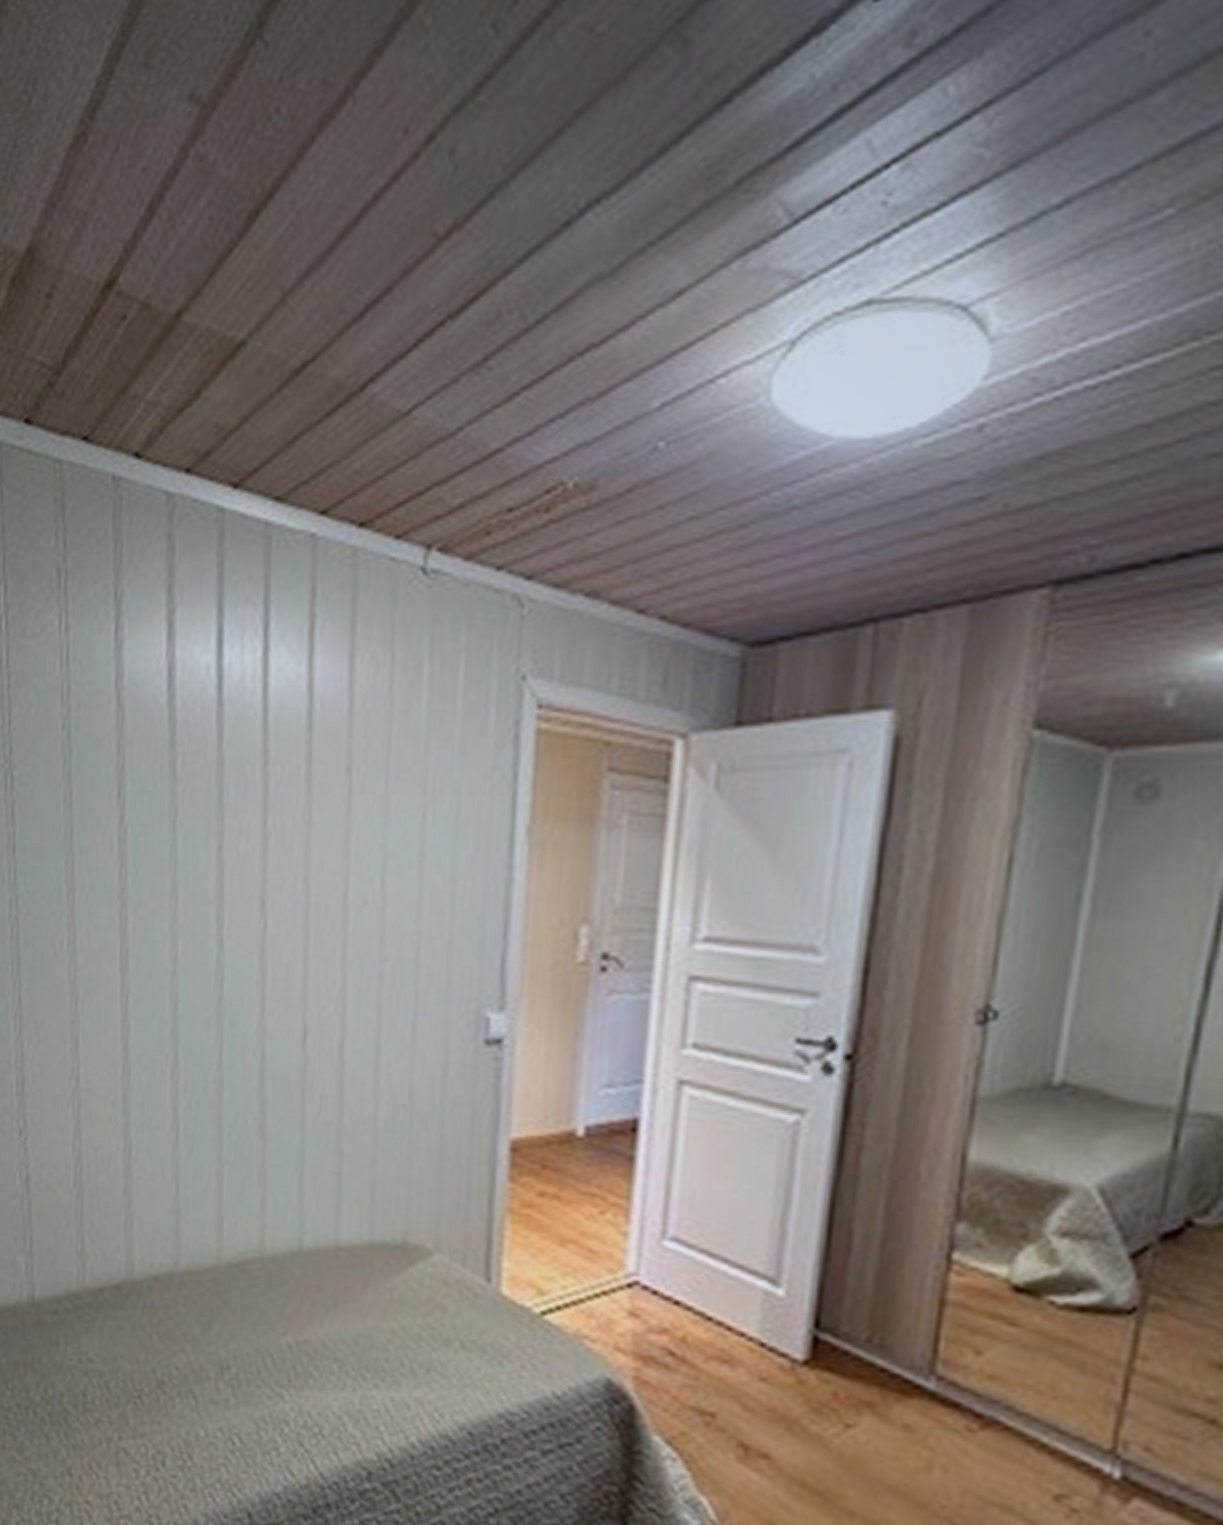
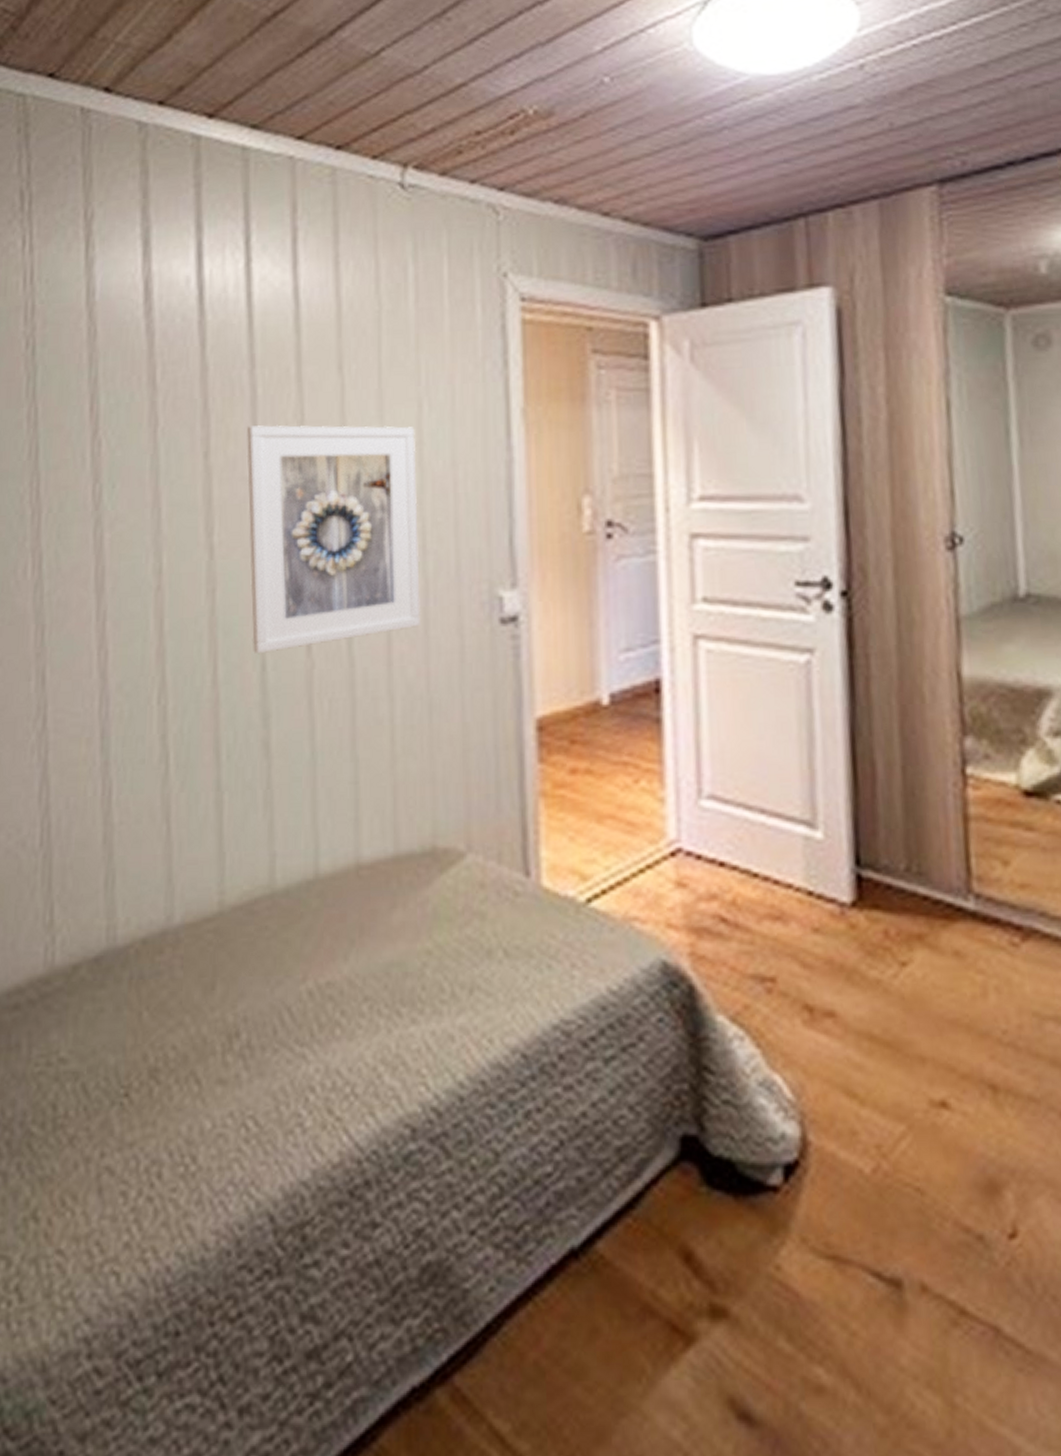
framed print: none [254,823,418,1045] -> present [246,425,421,654]

